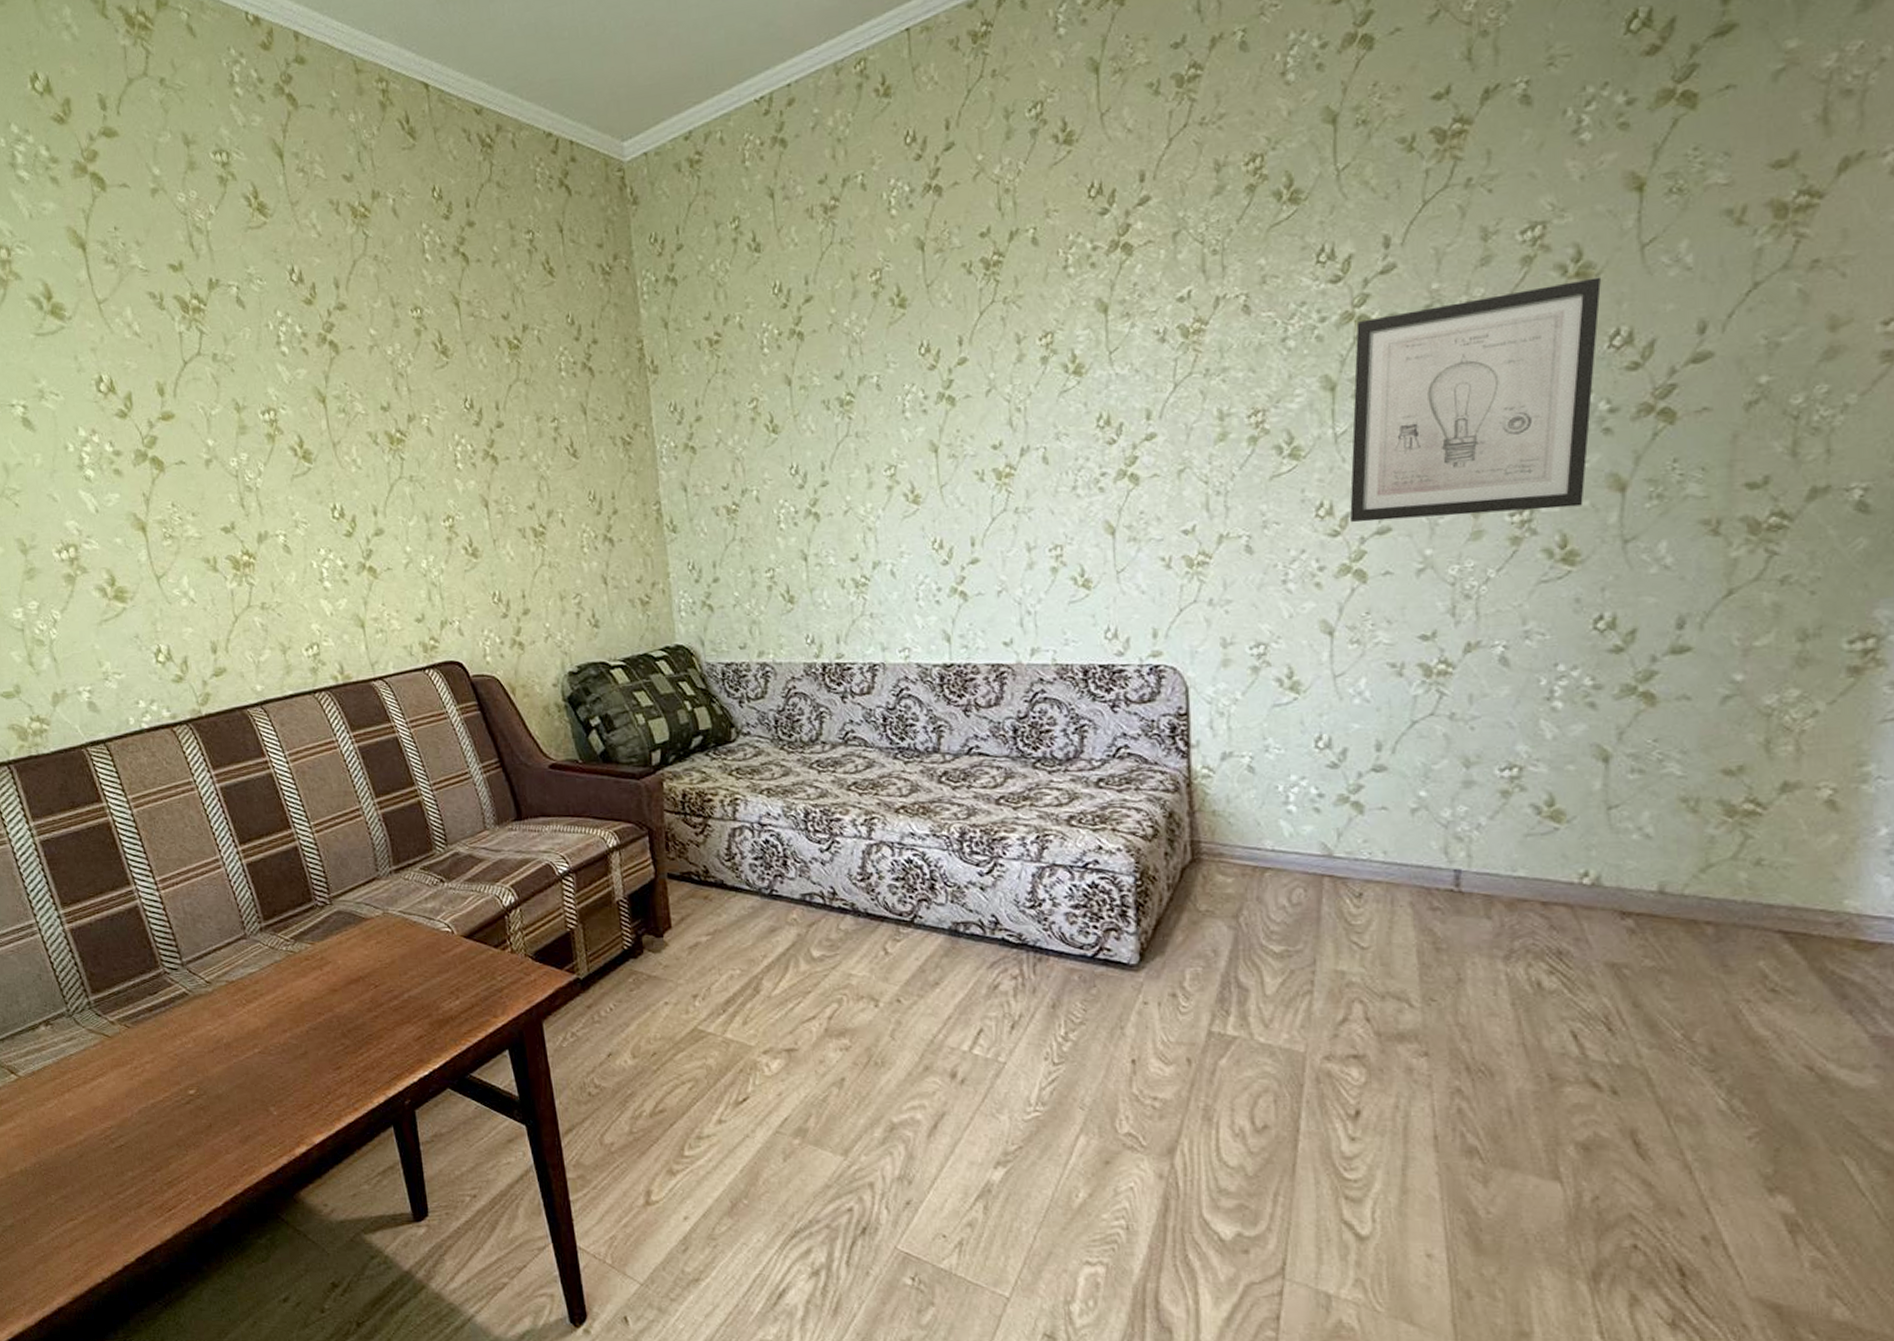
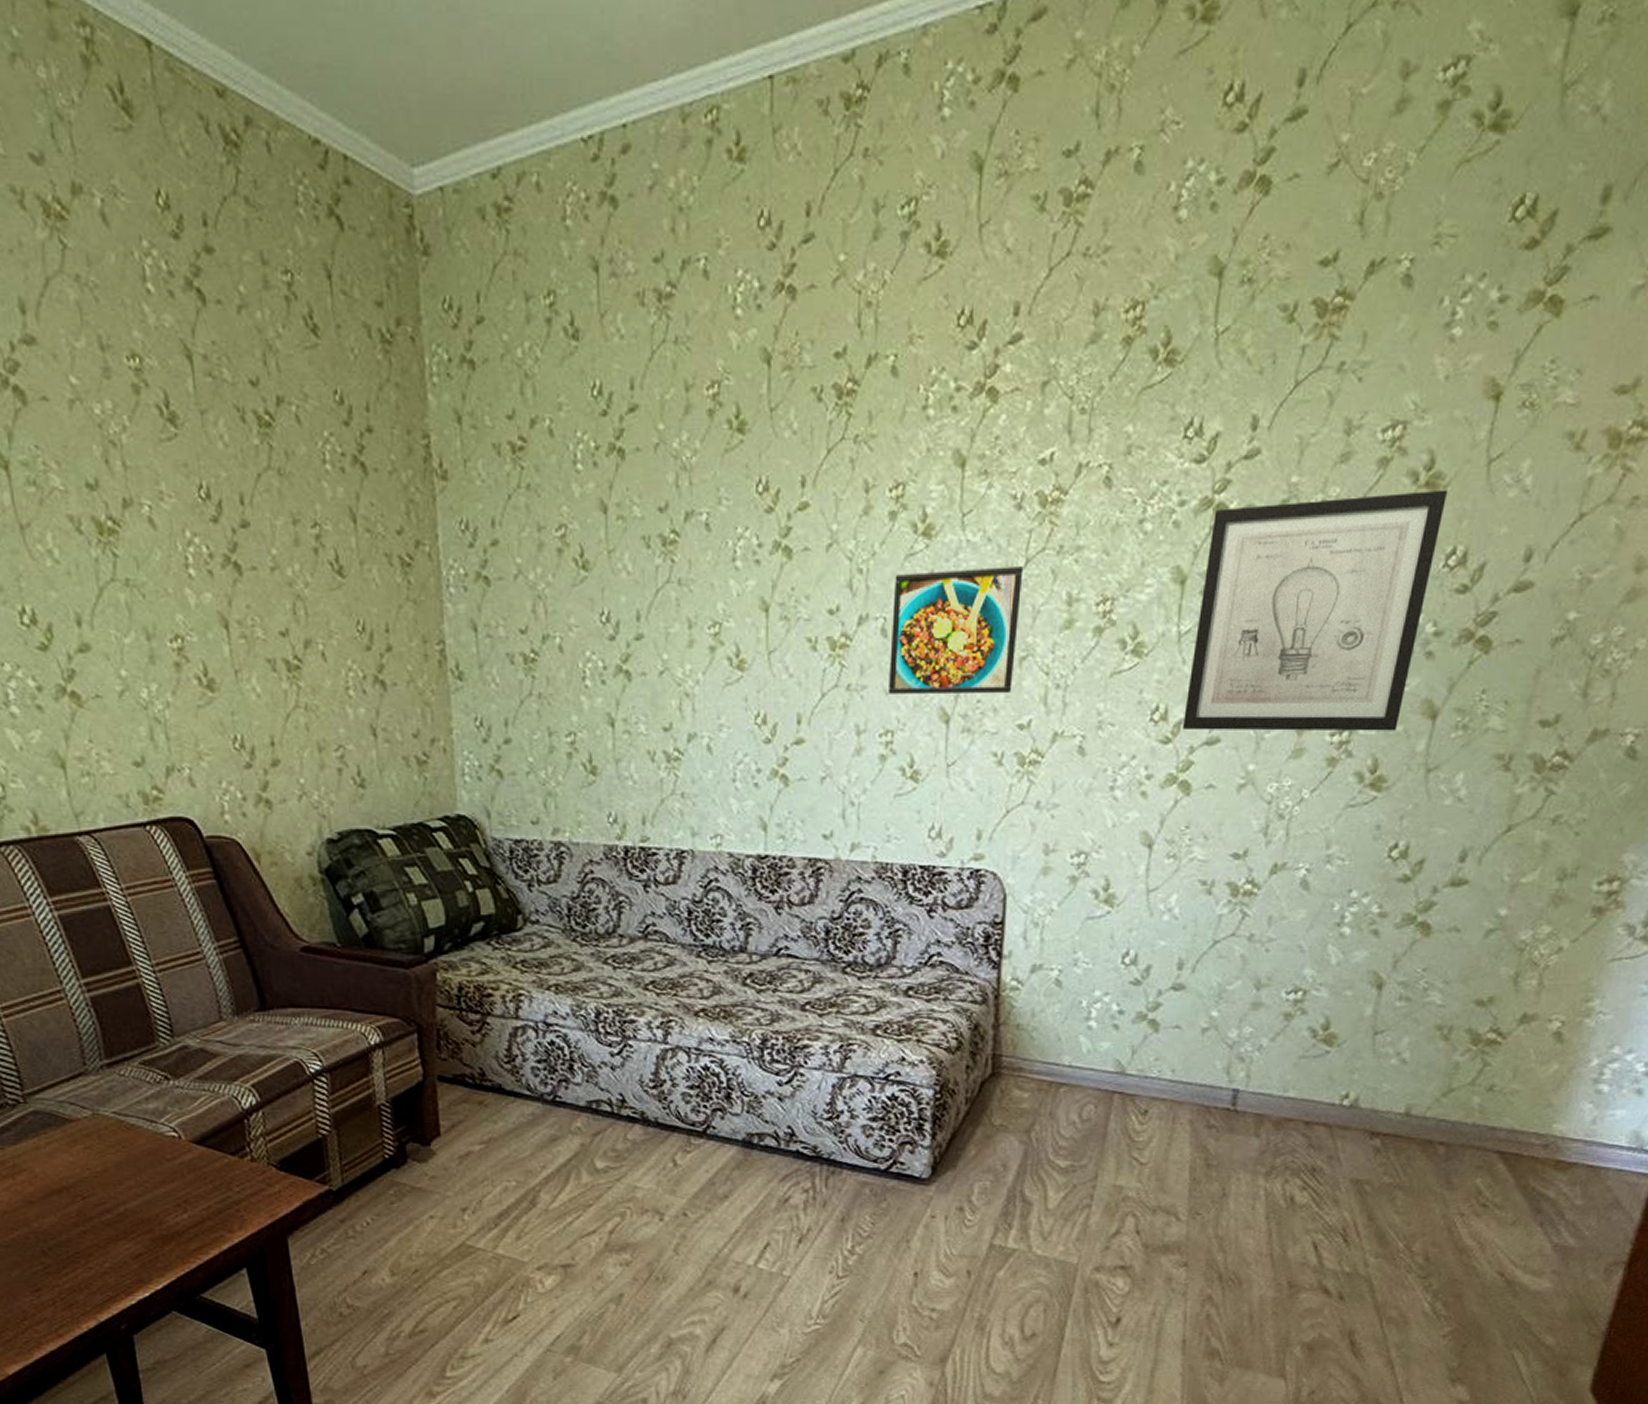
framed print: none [1051,391,1173,513] -> present [887,566,1024,694]

